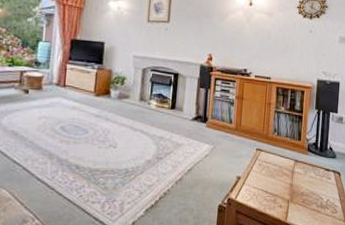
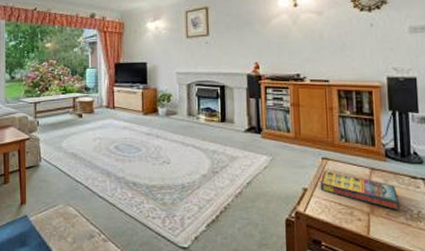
game compilation box: none [252,161,314,199] -> present [320,171,401,211]

